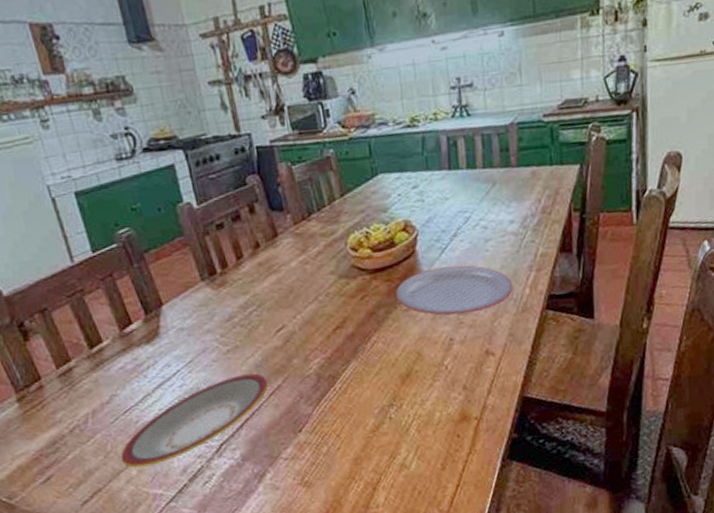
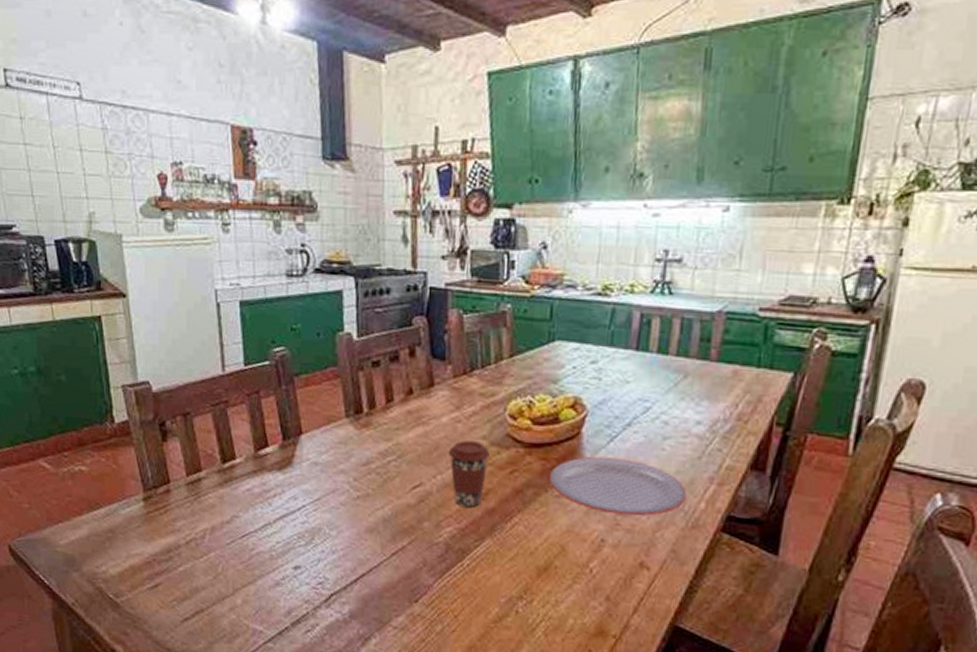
plate: present [121,373,269,468] -> none [229,525,393,599]
coffee cup: none [302,277,341,339] -> present [448,440,490,508]

